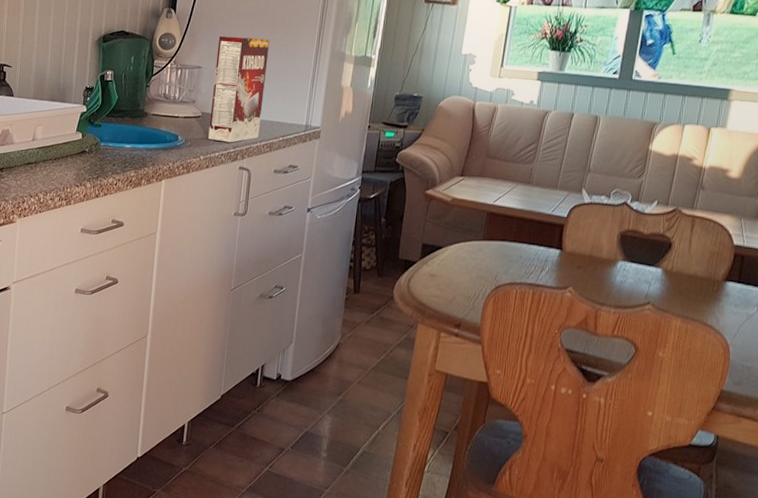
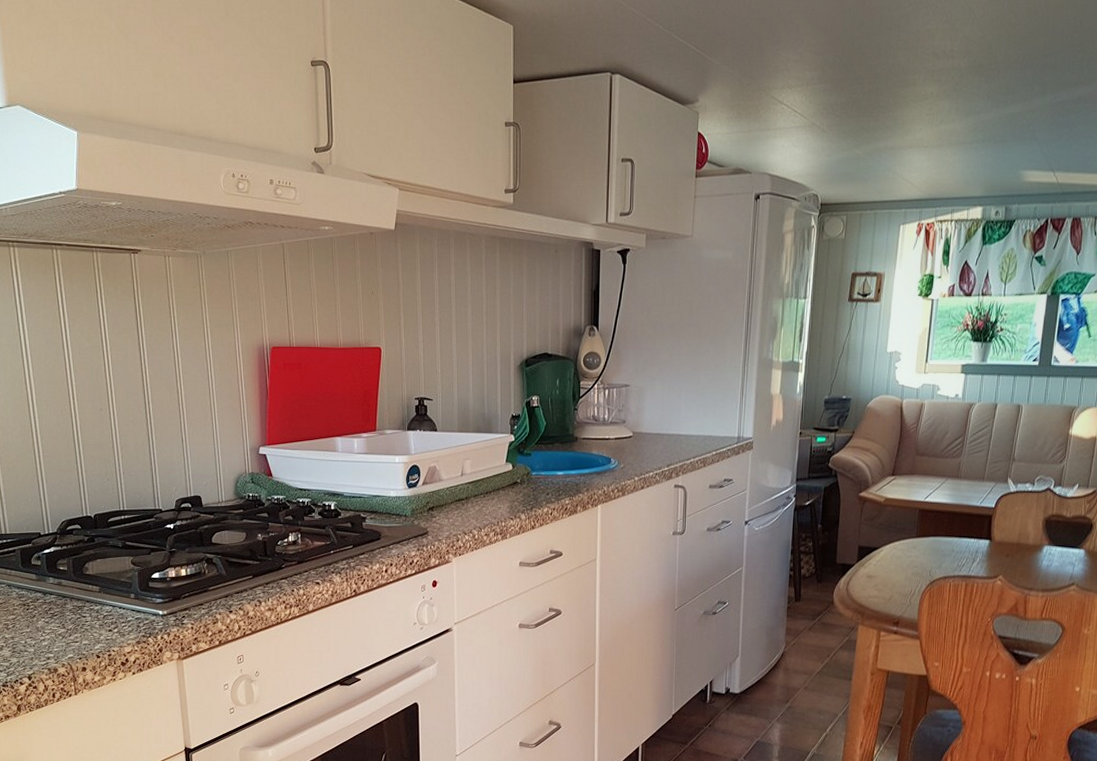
cereal box: present [208,36,270,143] -> none [641,351,696,461]

